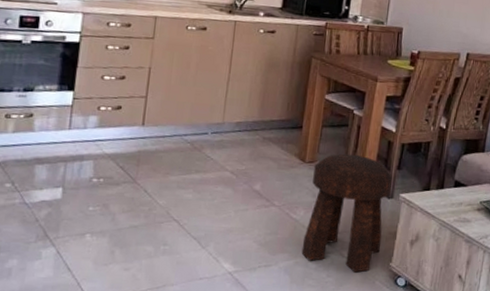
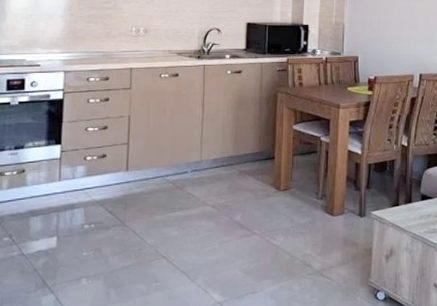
stool: present [301,153,392,273] -> none [285,178,362,291]

